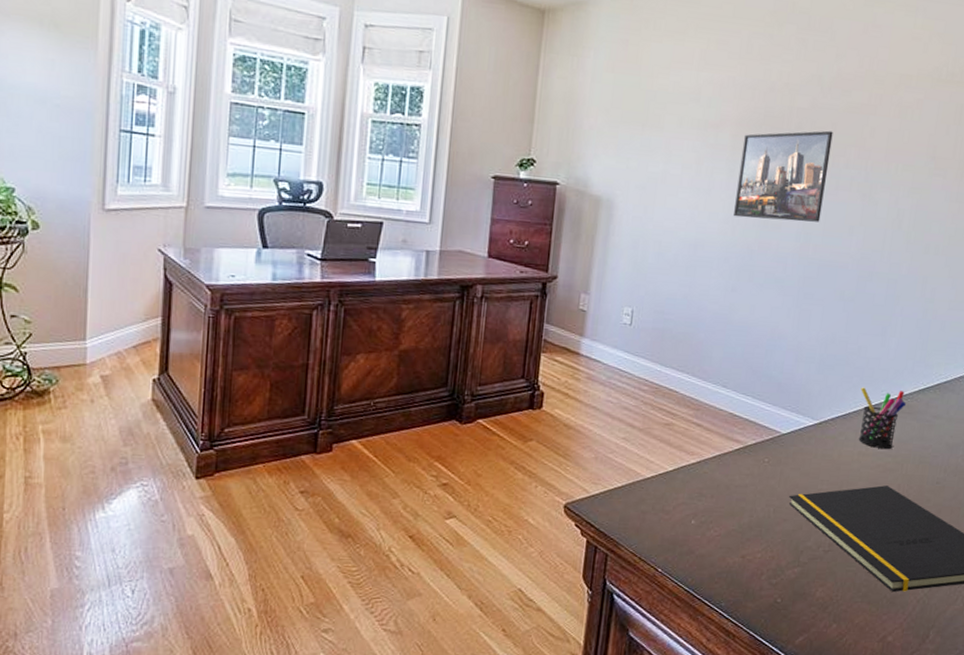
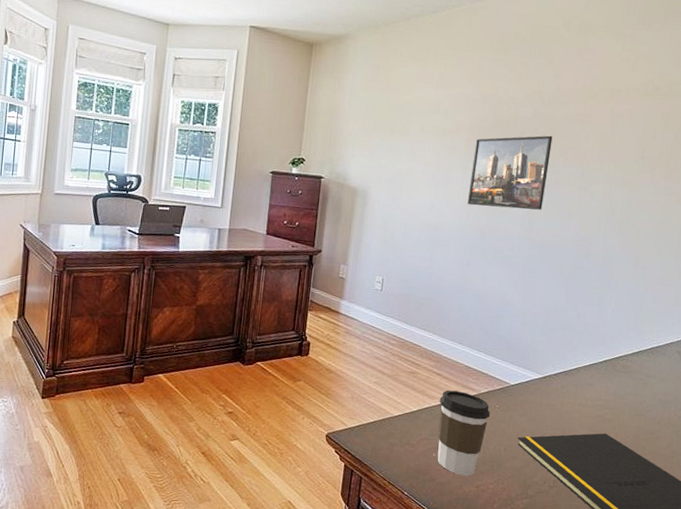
coffee cup: none [696,443,759,545] -> present [437,390,491,476]
pen holder: present [858,387,907,450] -> none [579,348,622,403]

